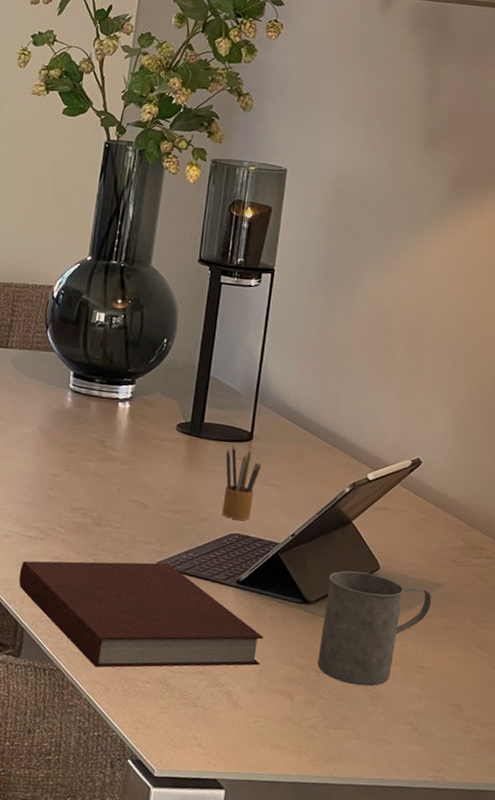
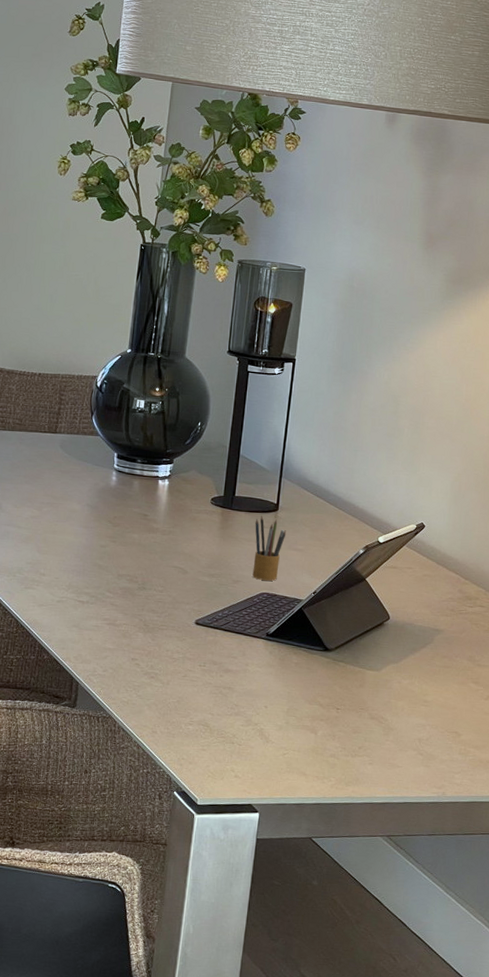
notebook: present [18,560,264,668] -> none [72,620,290,714]
mug: present [317,571,432,687] -> none [337,622,434,719]

